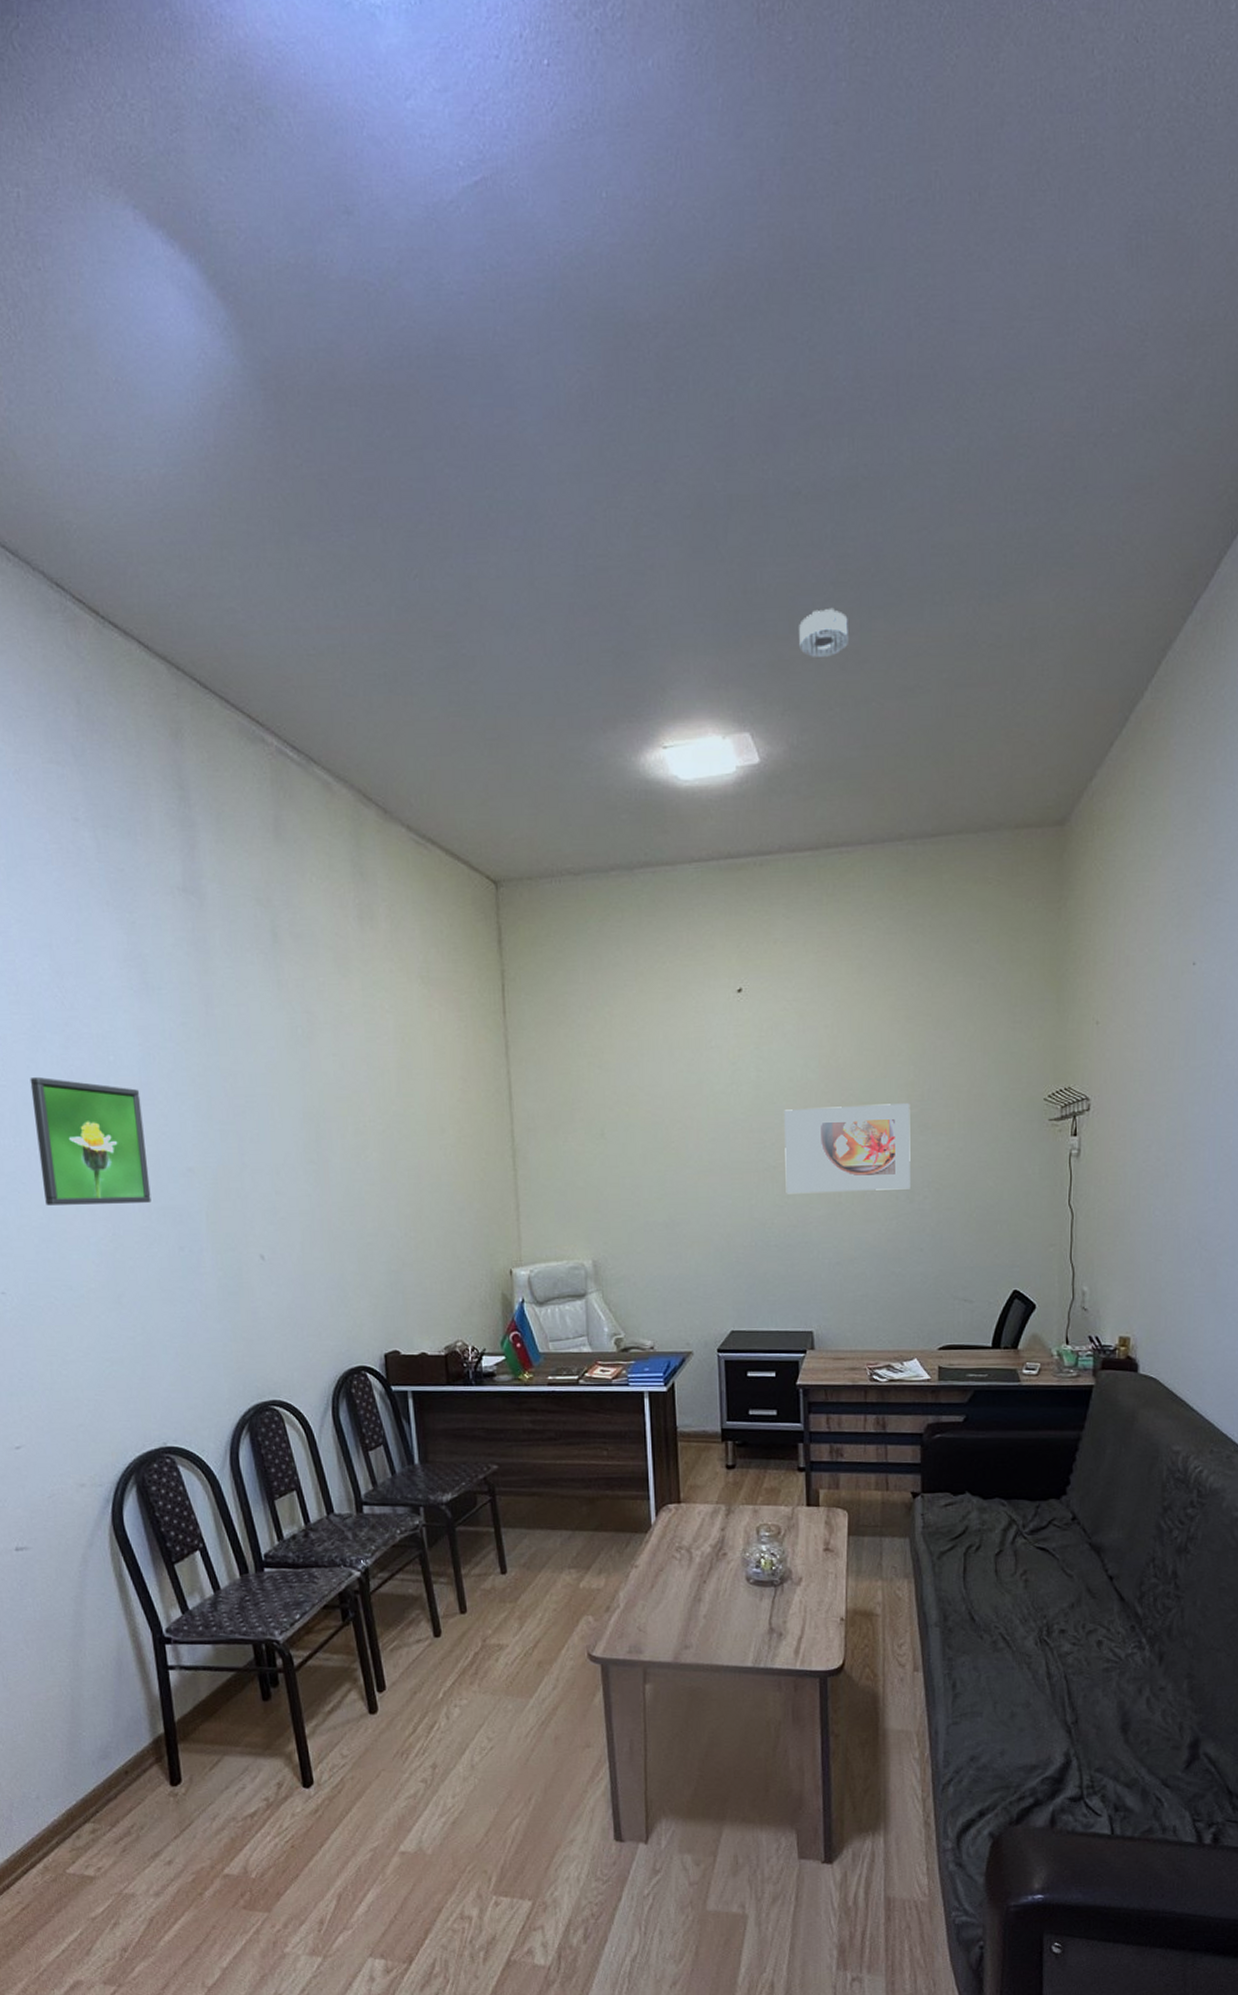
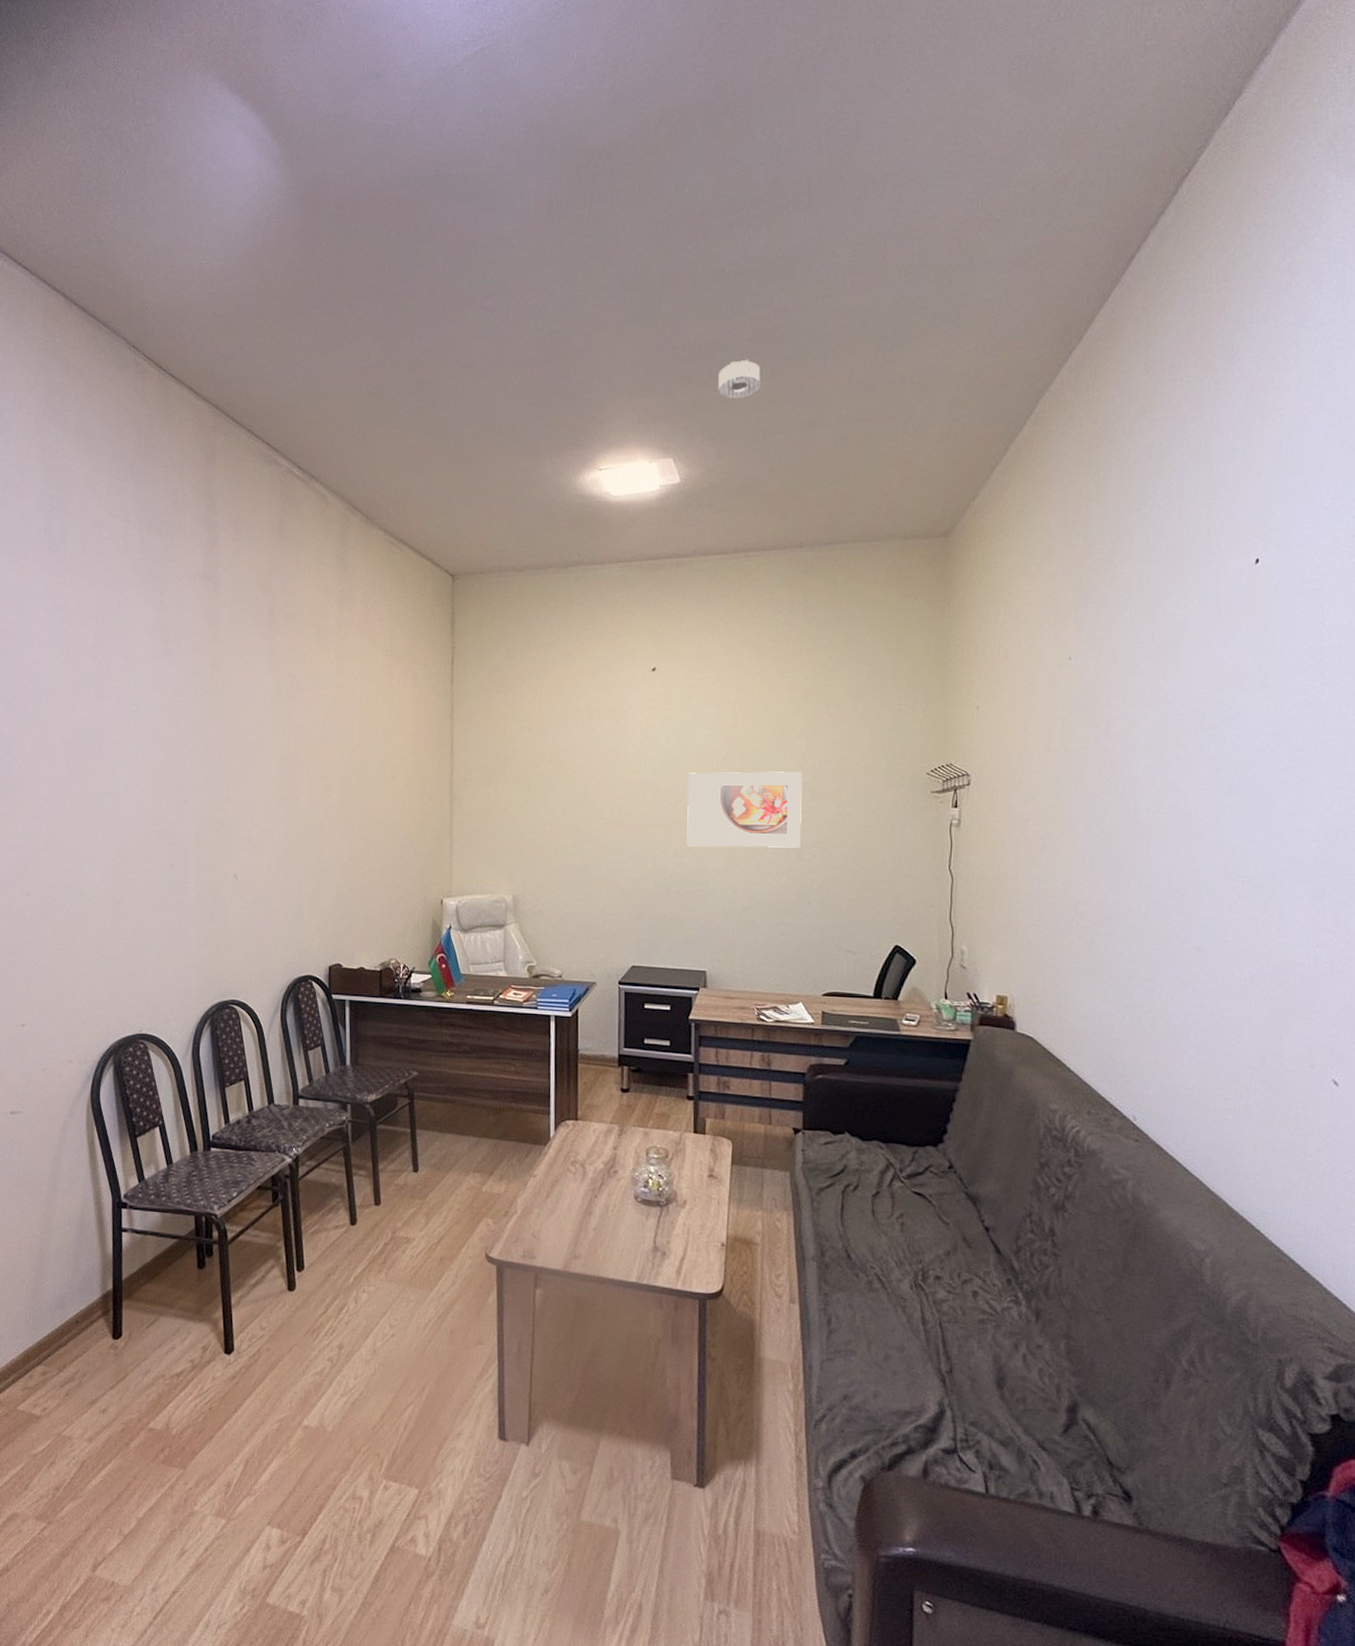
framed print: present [30,1076,152,1205] -> none [68,720,153,826]

